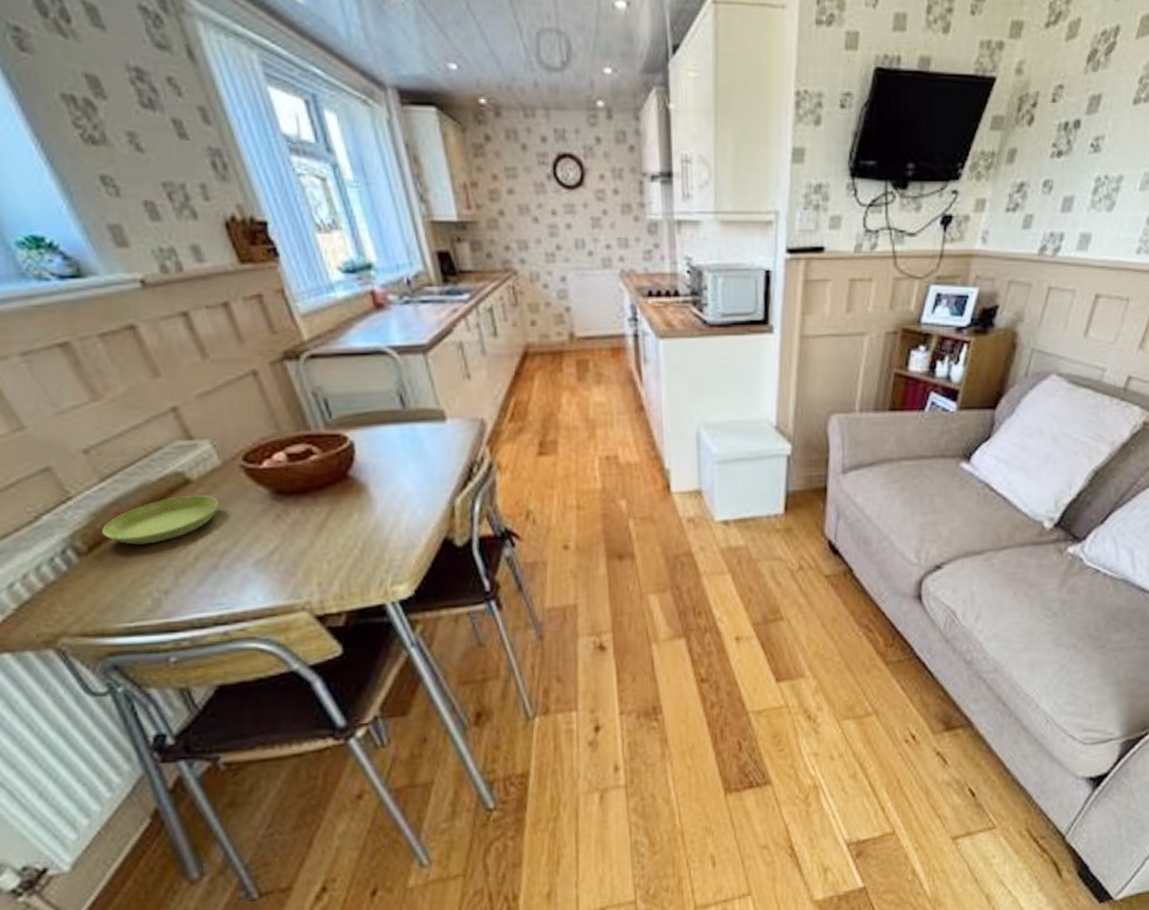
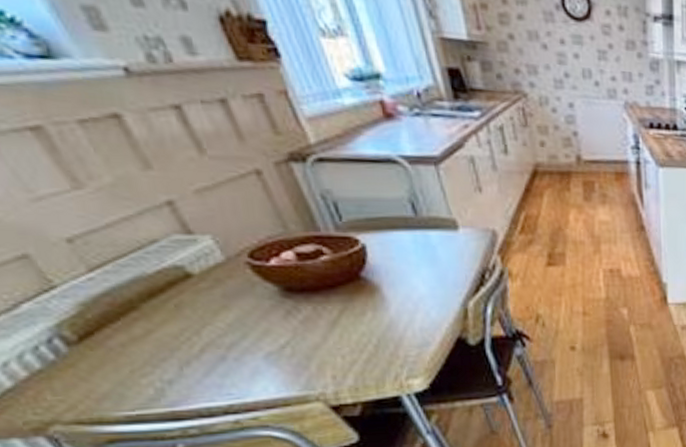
saucer: present [102,495,219,545] -> none [93,290,224,336]

